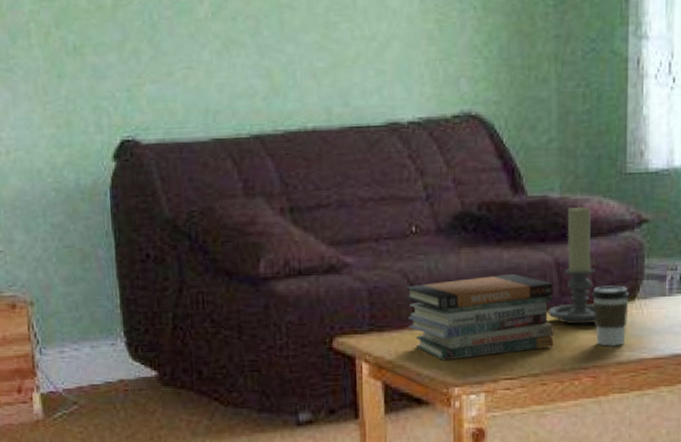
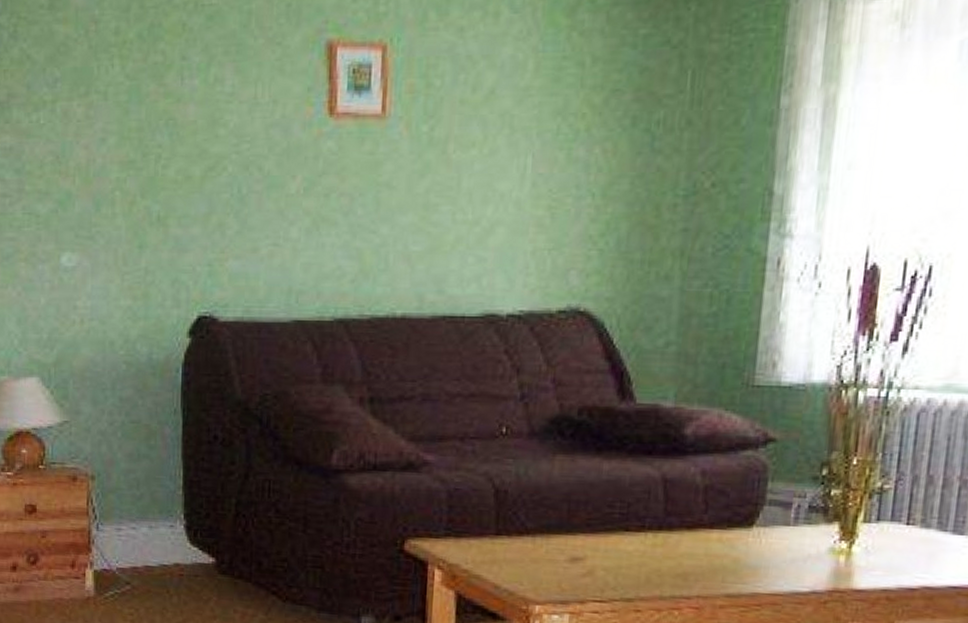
book stack: present [405,273,554,361] -> none [489,486,658,575]
candle holder: present [548,205,596,325] -> none [649,417,709,550]
coffee cup: present [592,285,629,347] -> none [701,508,747,577]

